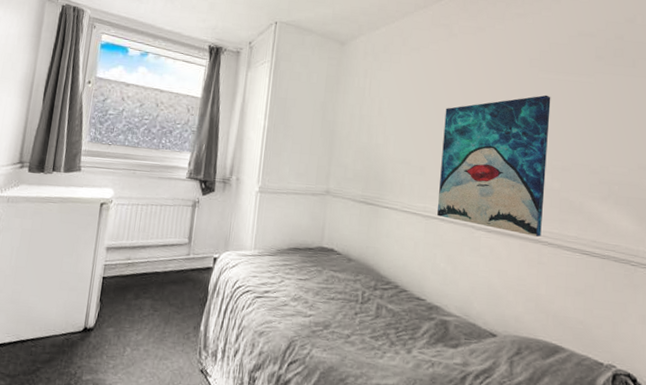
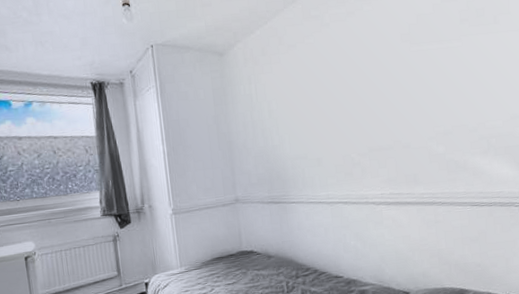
wall art: present [437,95,551,237] -> none [330,66,435,201]

